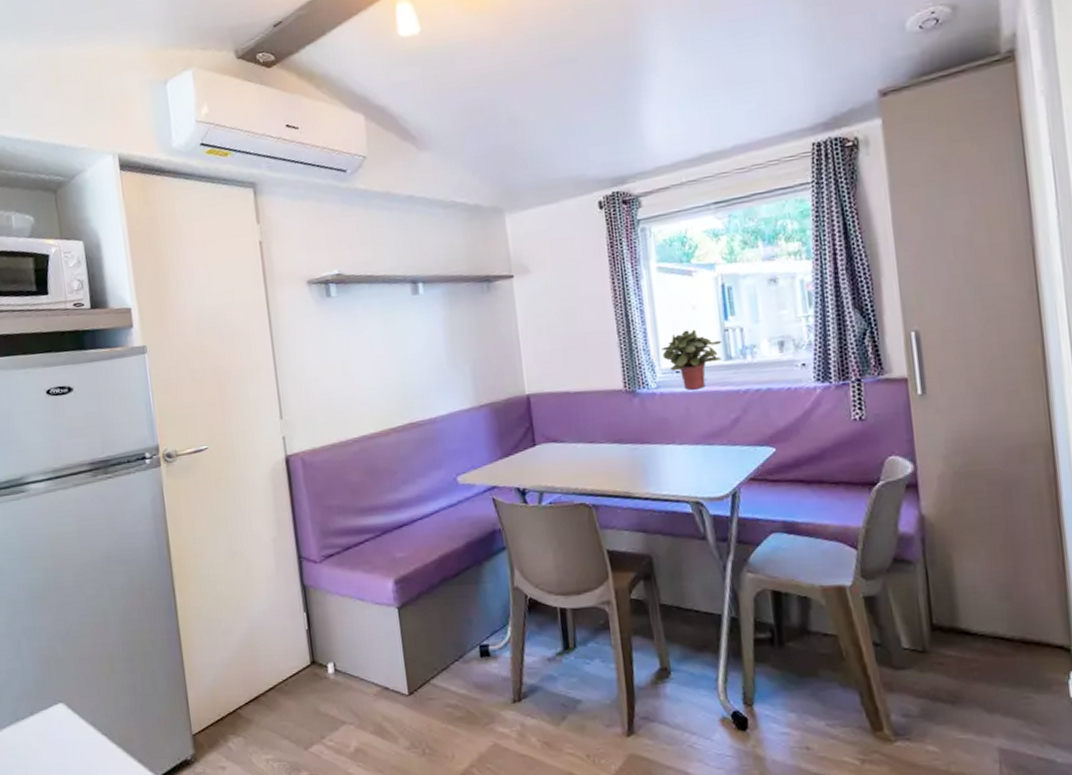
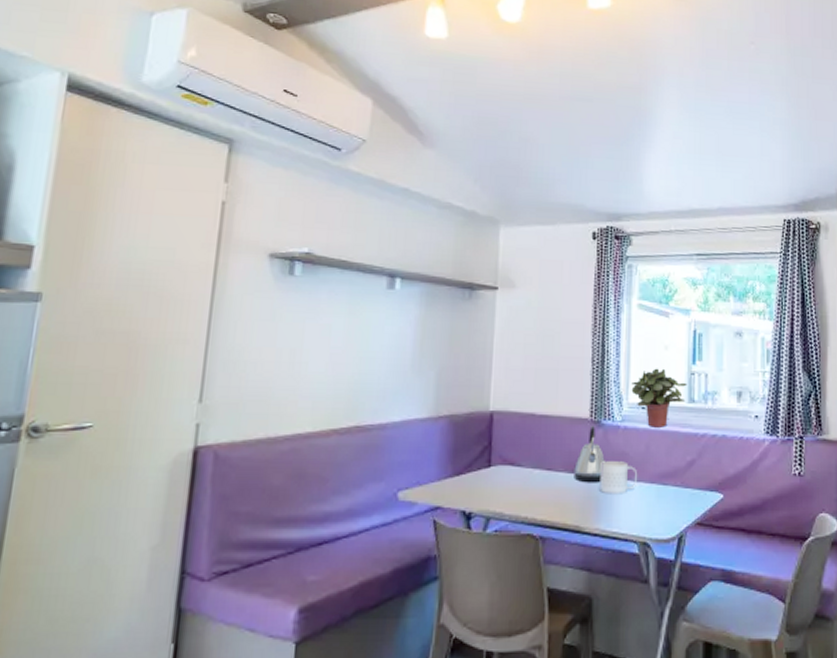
kettle: none [614,395,646,452] -> present [572,425,605,483]
mug: none [641,426,682,460] -> present [600,461,638,495]

